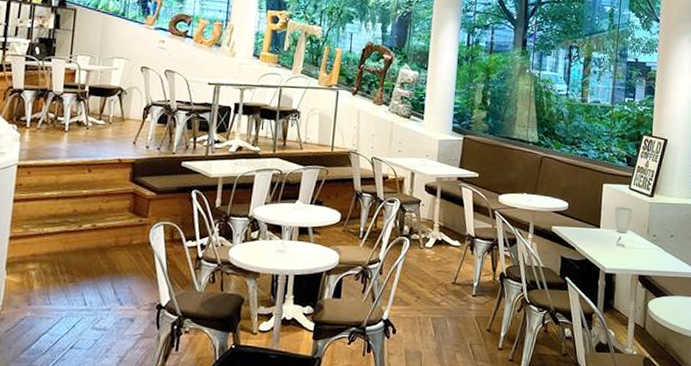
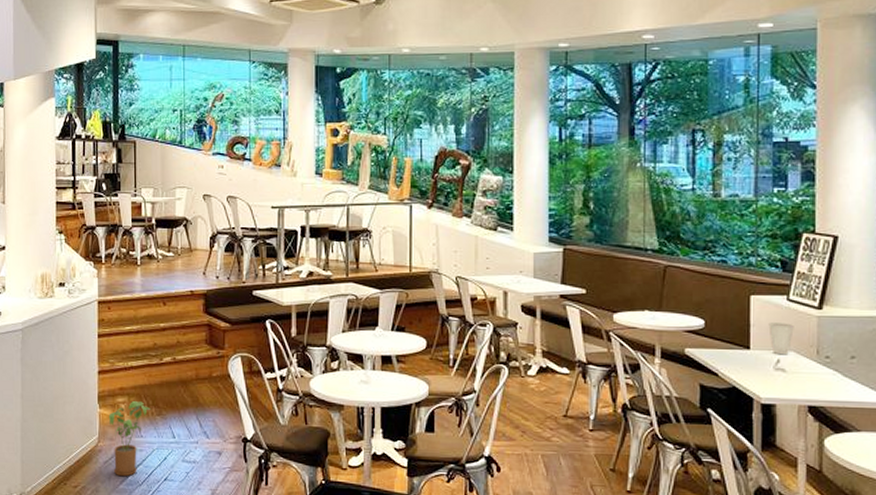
house plant: none [15,267,65,346] -> present [108,400,152,477]

